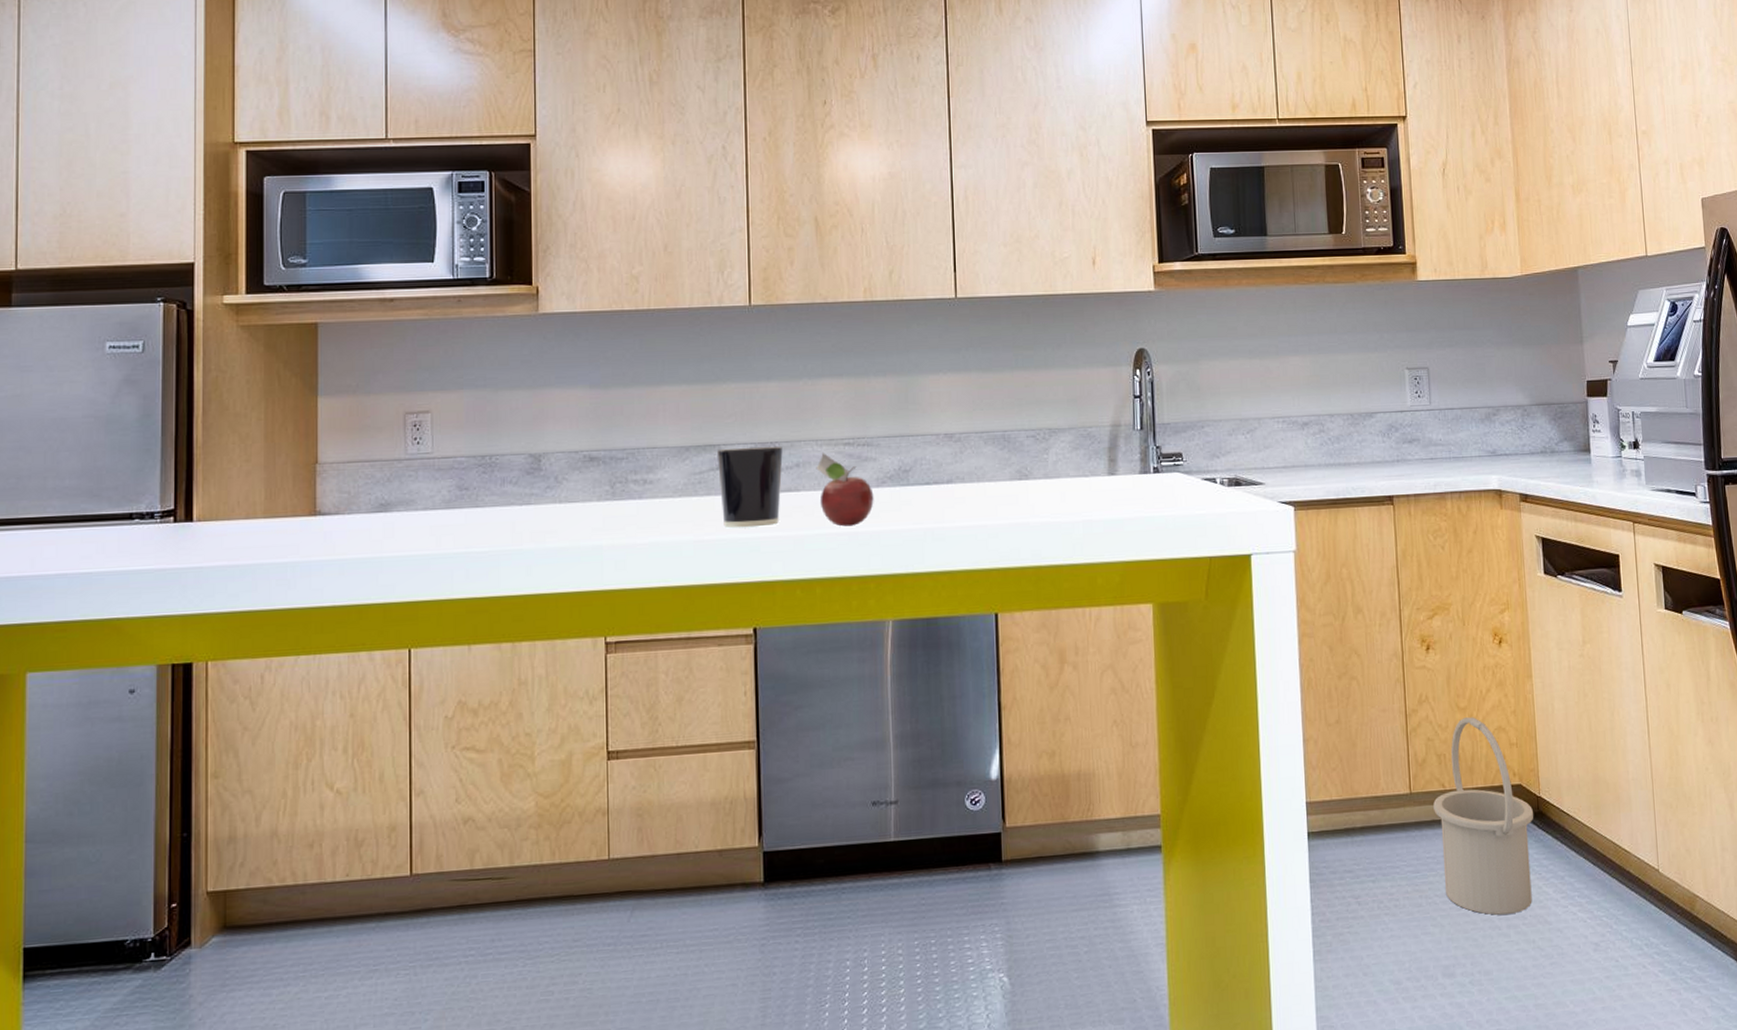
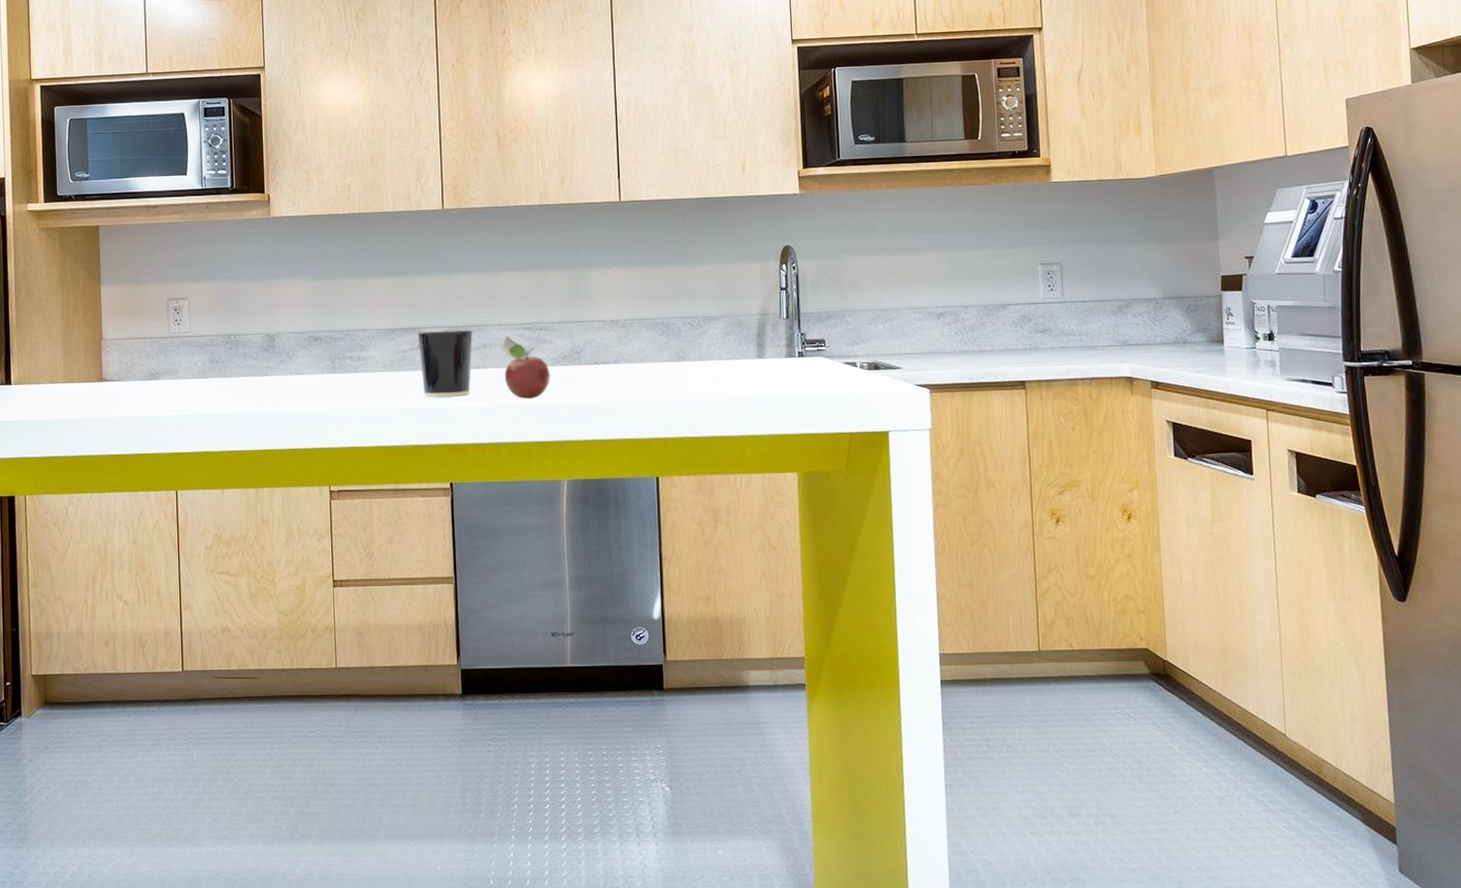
bucket: present [1433,717,1534,915] -> none [1061,585,1161,766]

